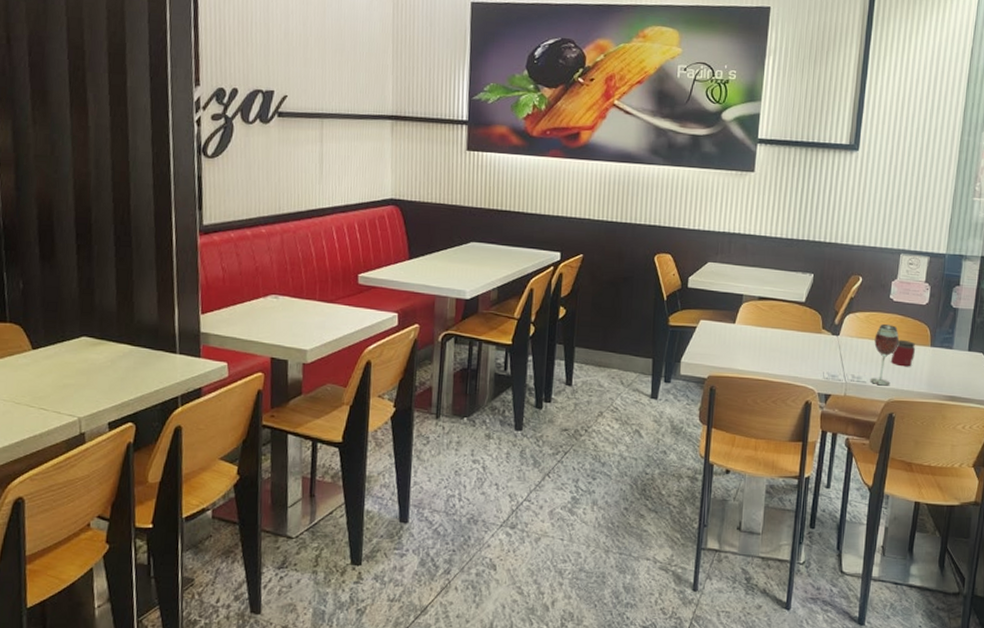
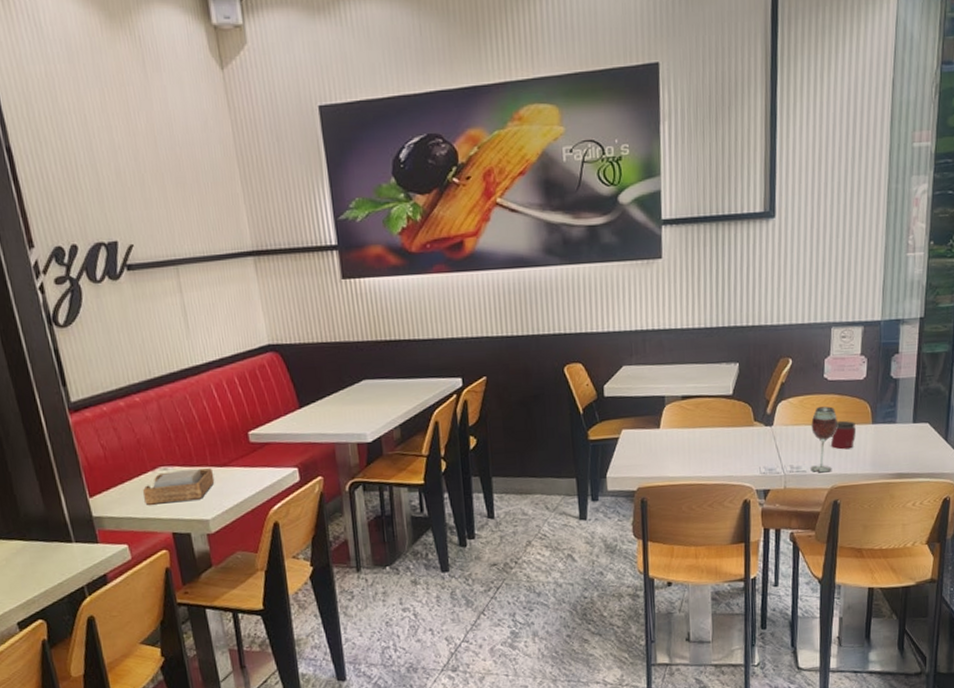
napkin holder: none [251,300,320,330] -> present [143,468,215,505]

